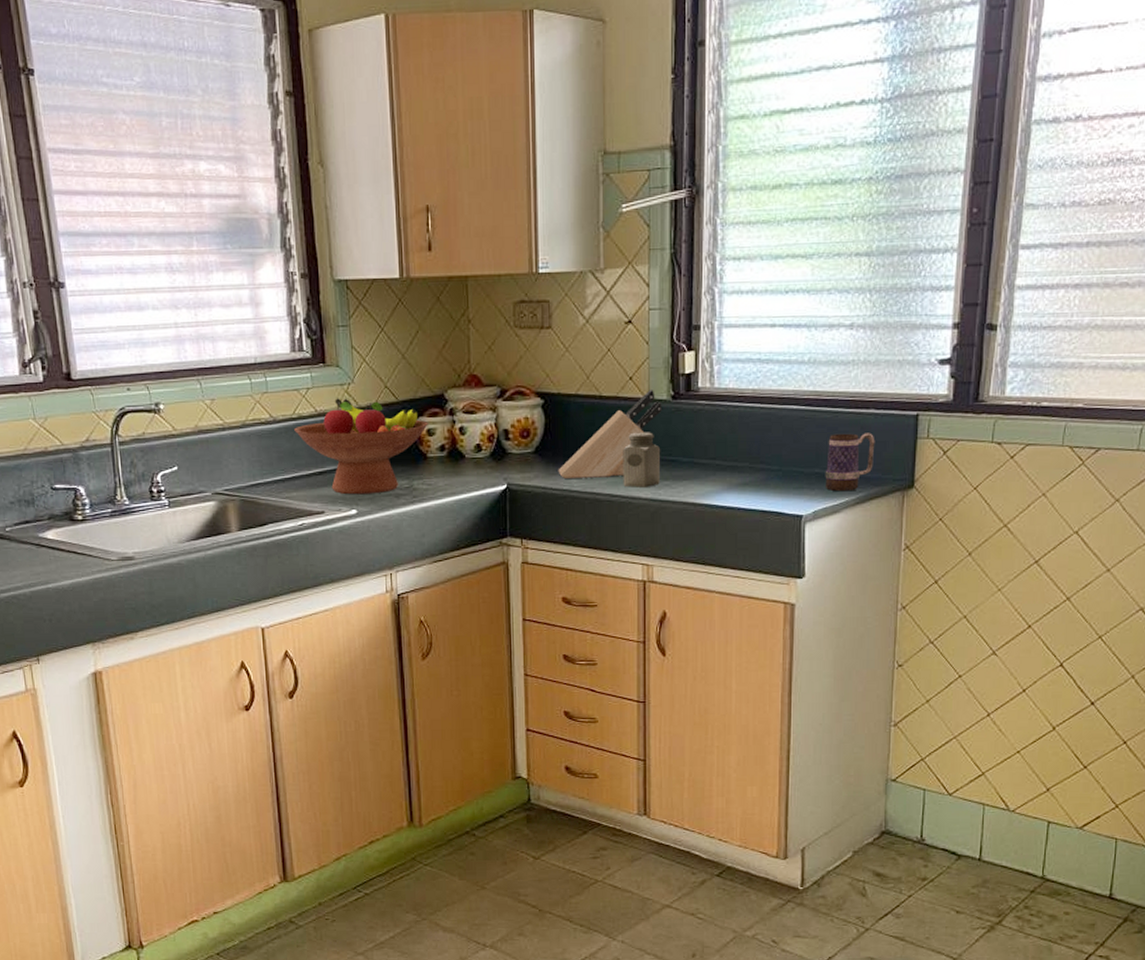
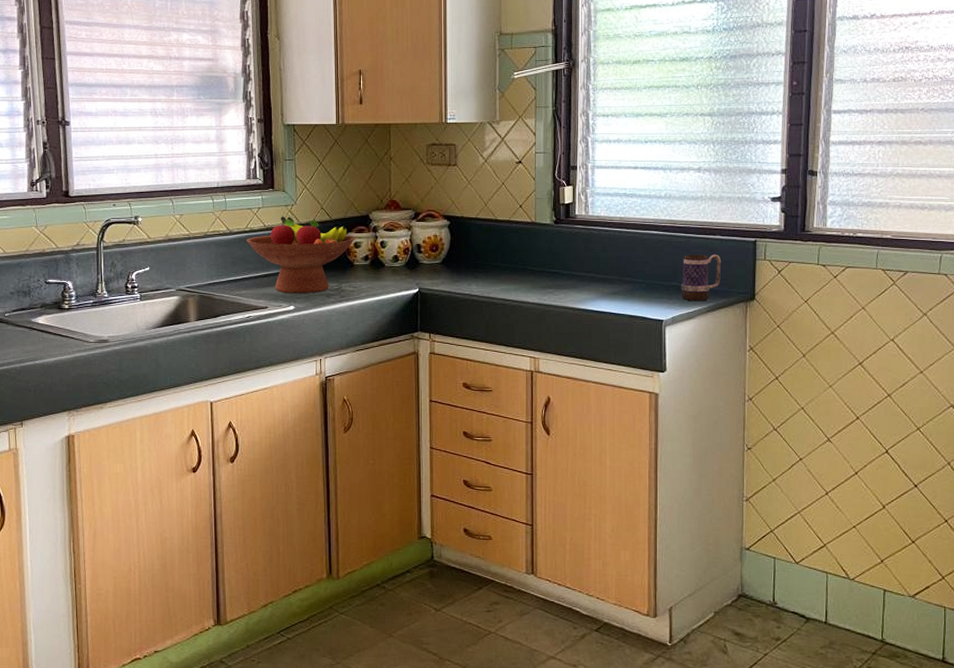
knife block: present [558,388,662,478] -> none [460,215,546,285]
salt shaker: present [623,432,661,489] -> none [514,249,545,295]

